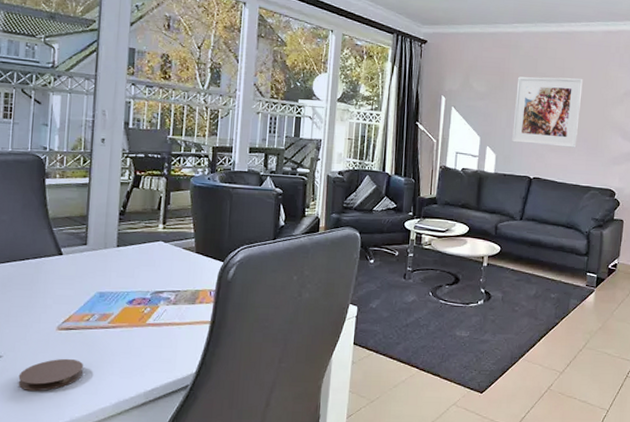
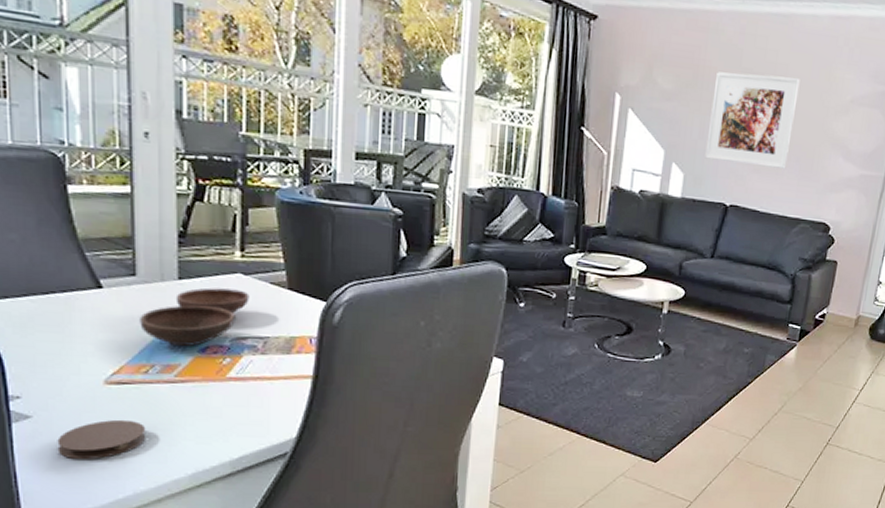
bowl: none [86,253,167,300] -> present [140,288,249,347]

